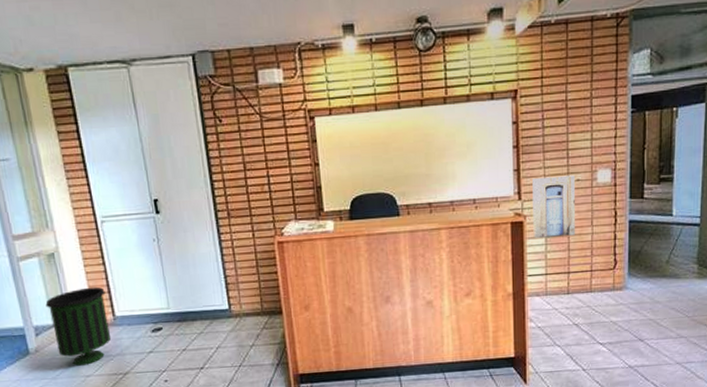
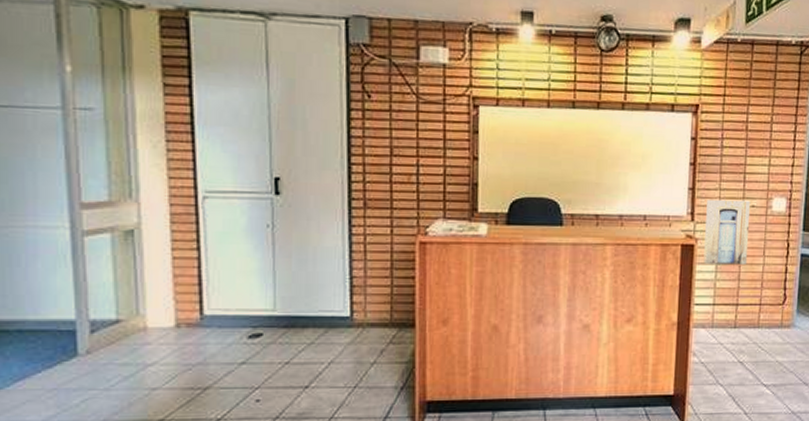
trash can: present [45,286,112,367] -> none [111,276,195,377]

